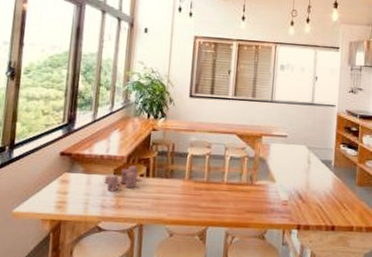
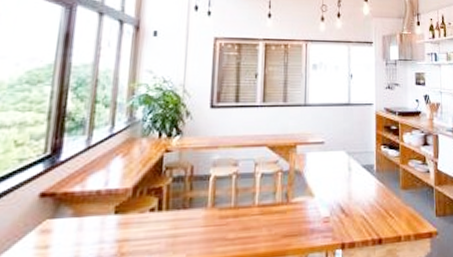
candle: present [104,165,139,193] -> none [101,198,148,238]

